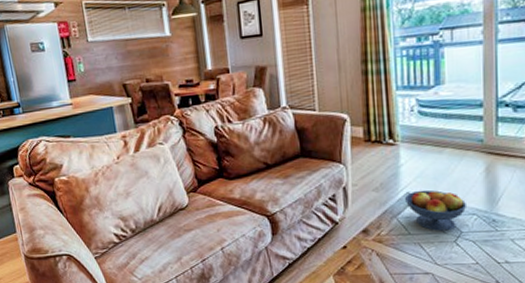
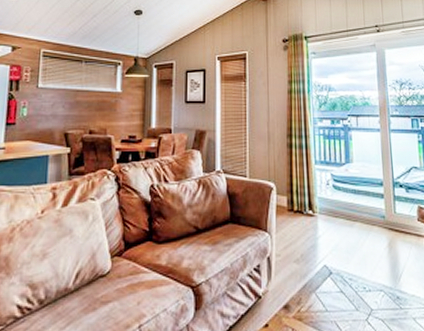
fruit bowl: present [405,189,468,231] -> none [323,263,376,308]

